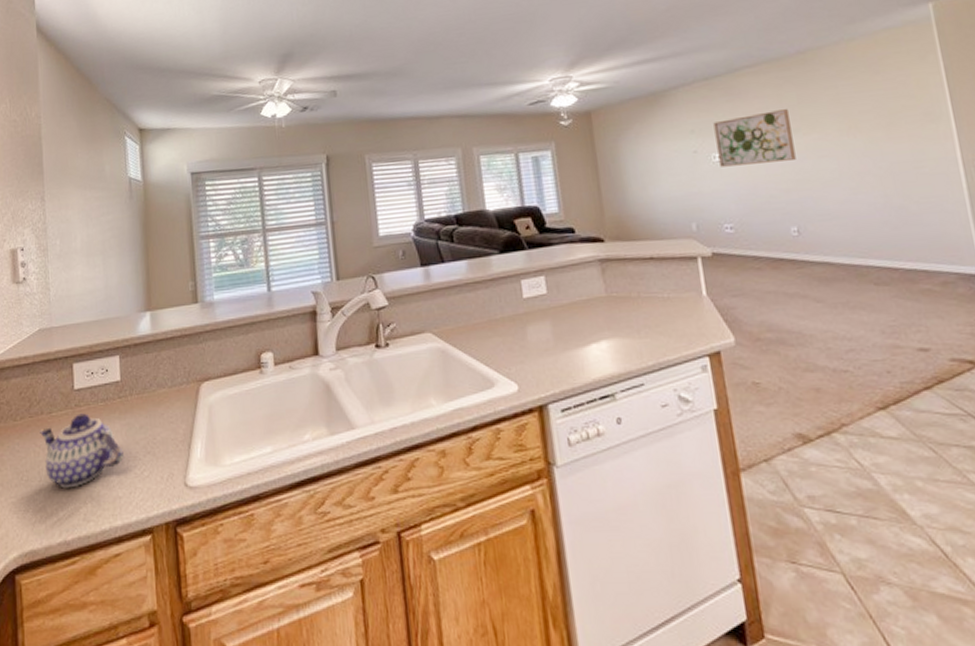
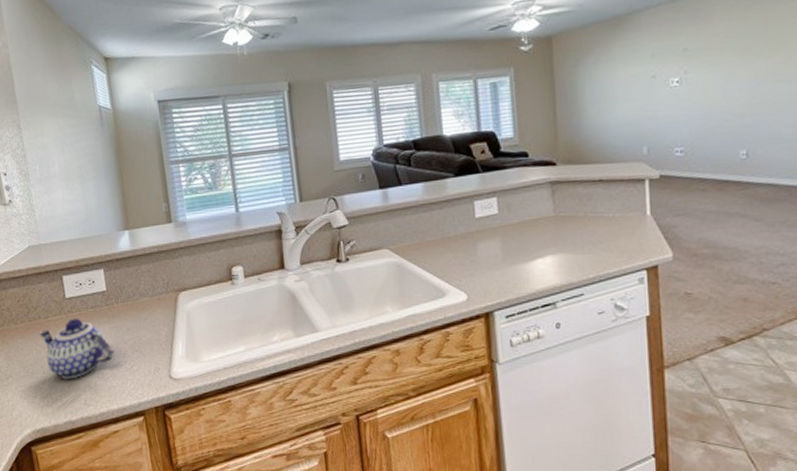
wall art: present [713,109,796,167] -> none [675,32,754,92]

